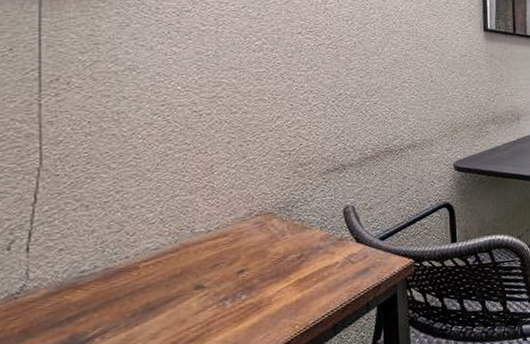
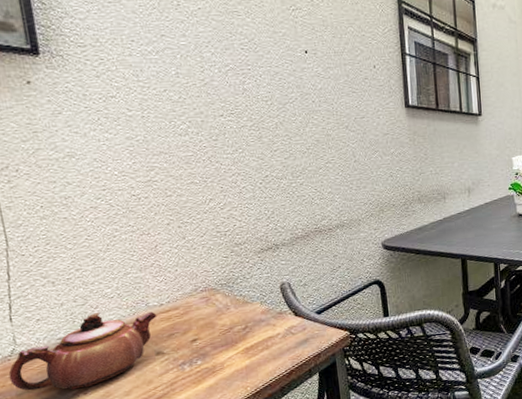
teapot: none [11,238,203,337] -> present [8,311,157,391]

